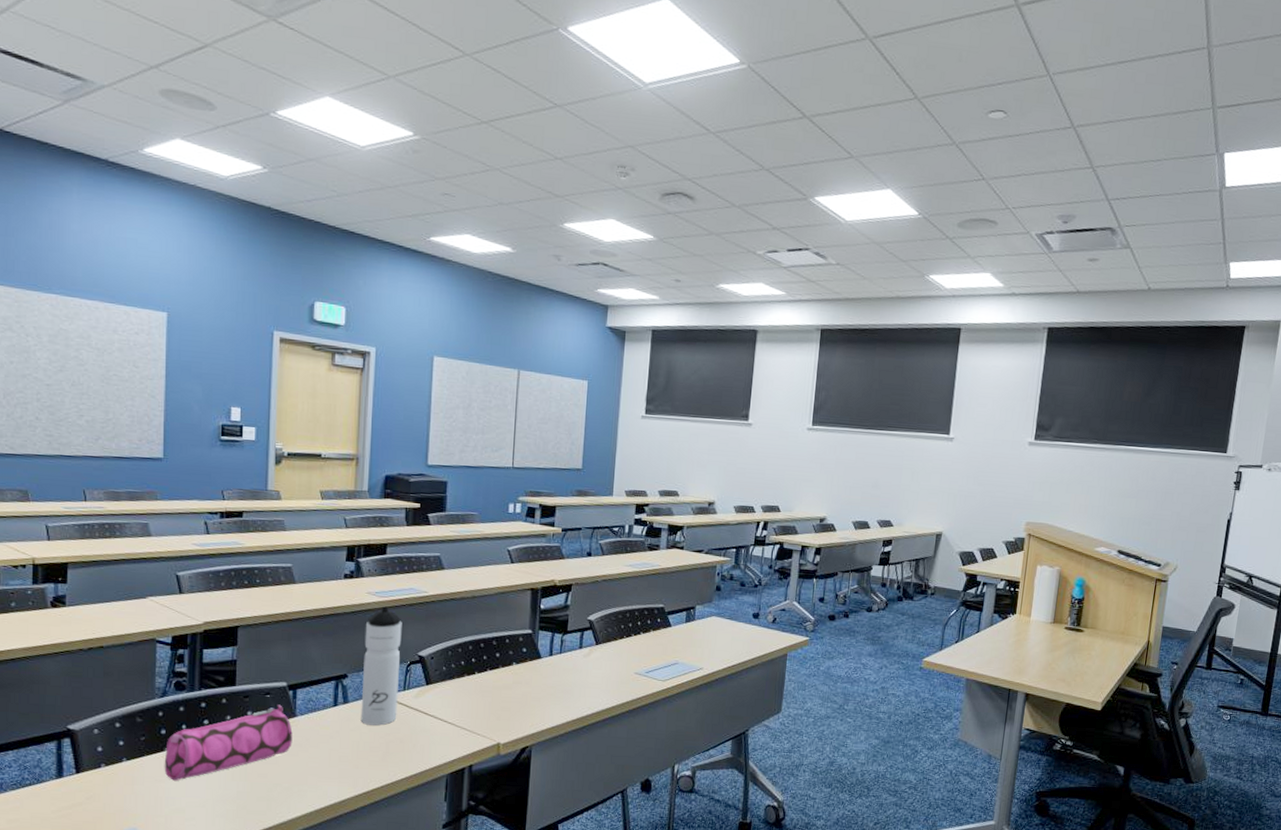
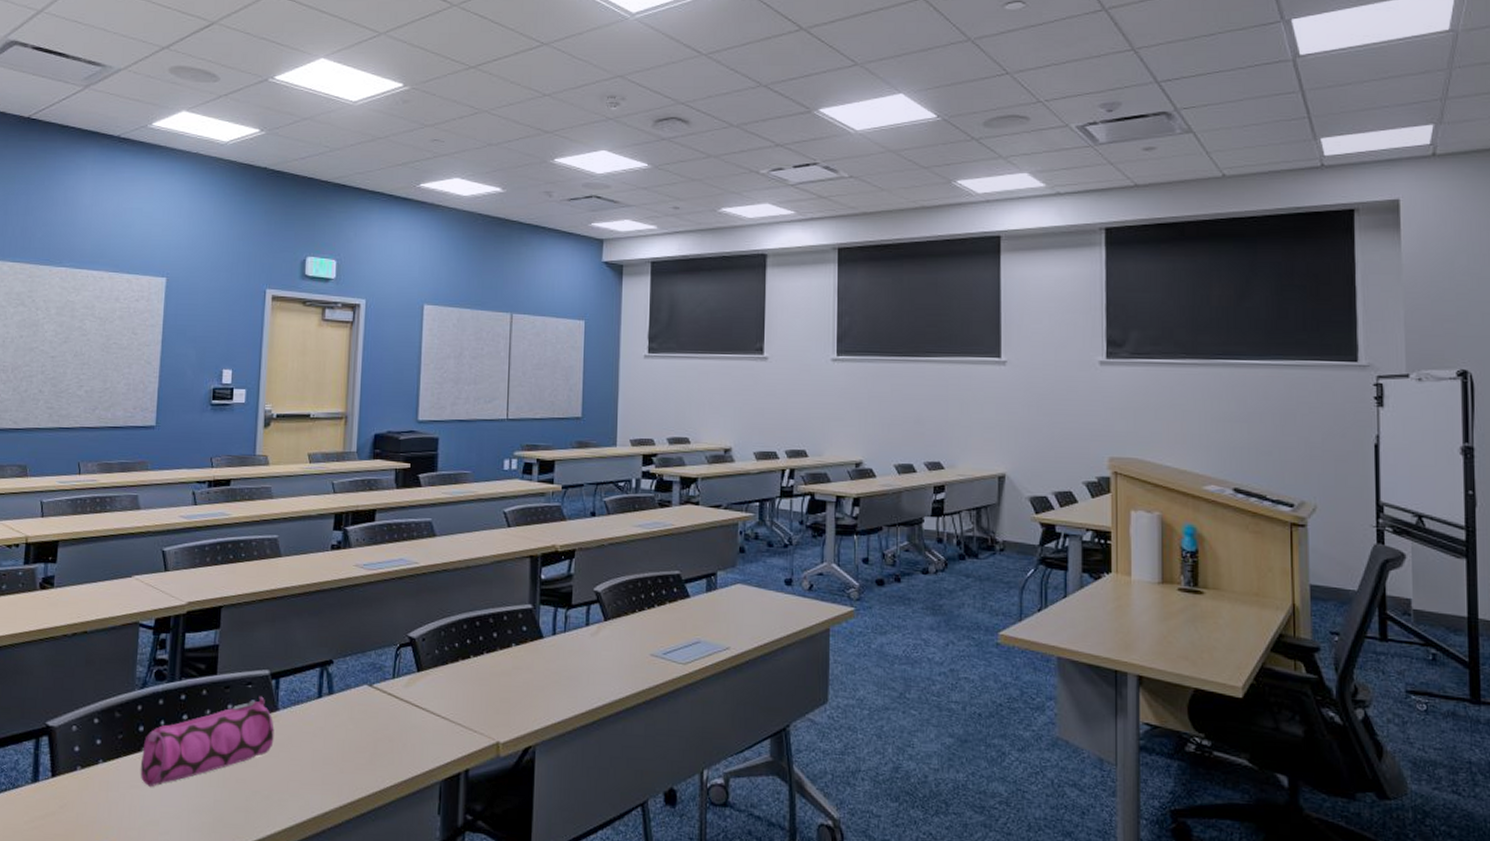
water bottle: present [360,606,402,726] -> none [346,580,392,721]

